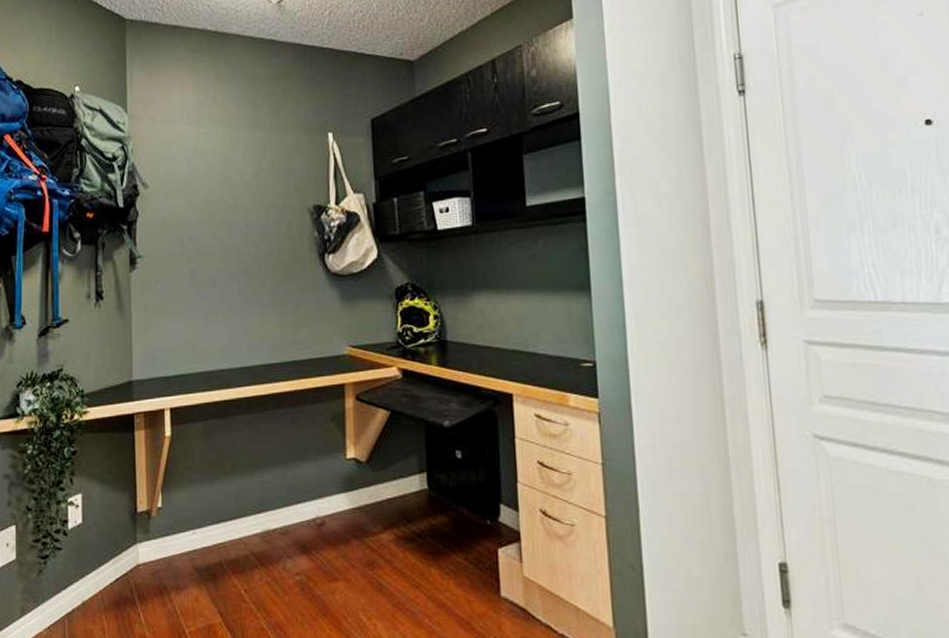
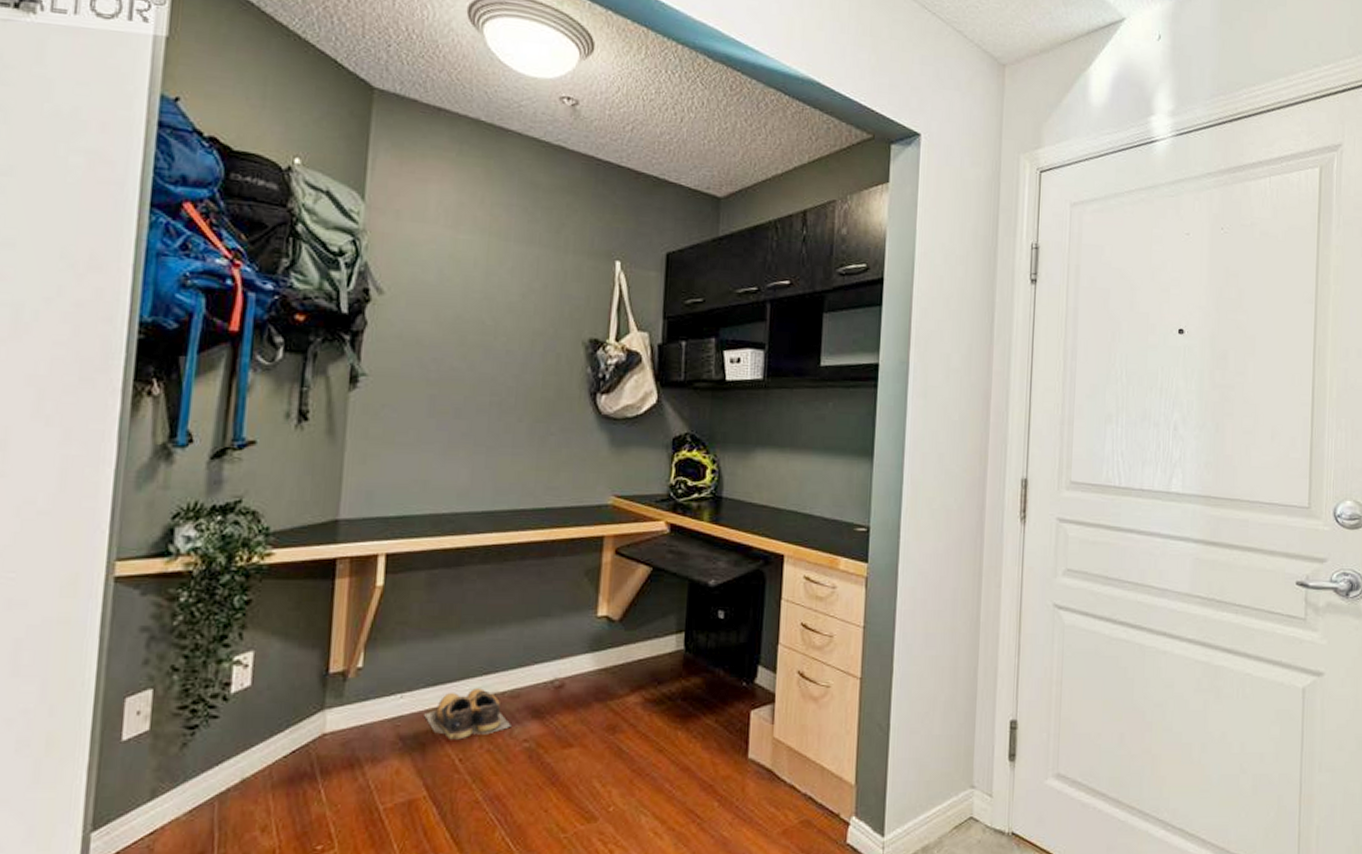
shoes: none [213,526,284,572] -> present [424,688,511,740]

